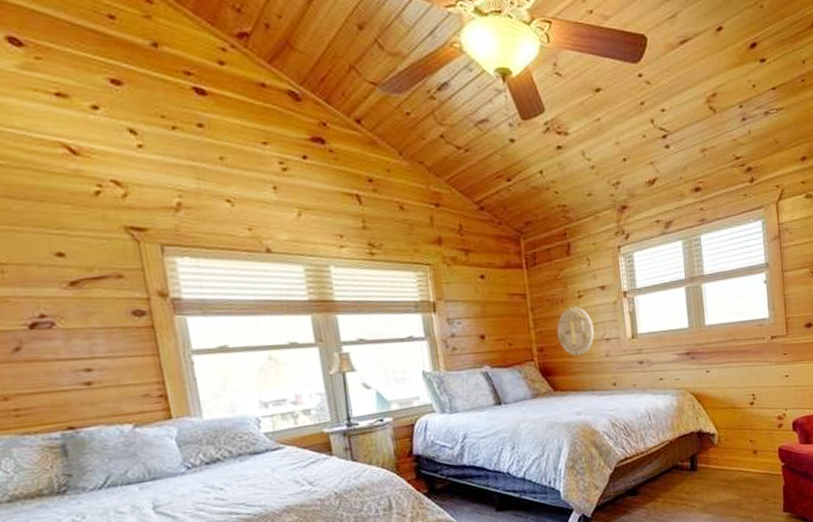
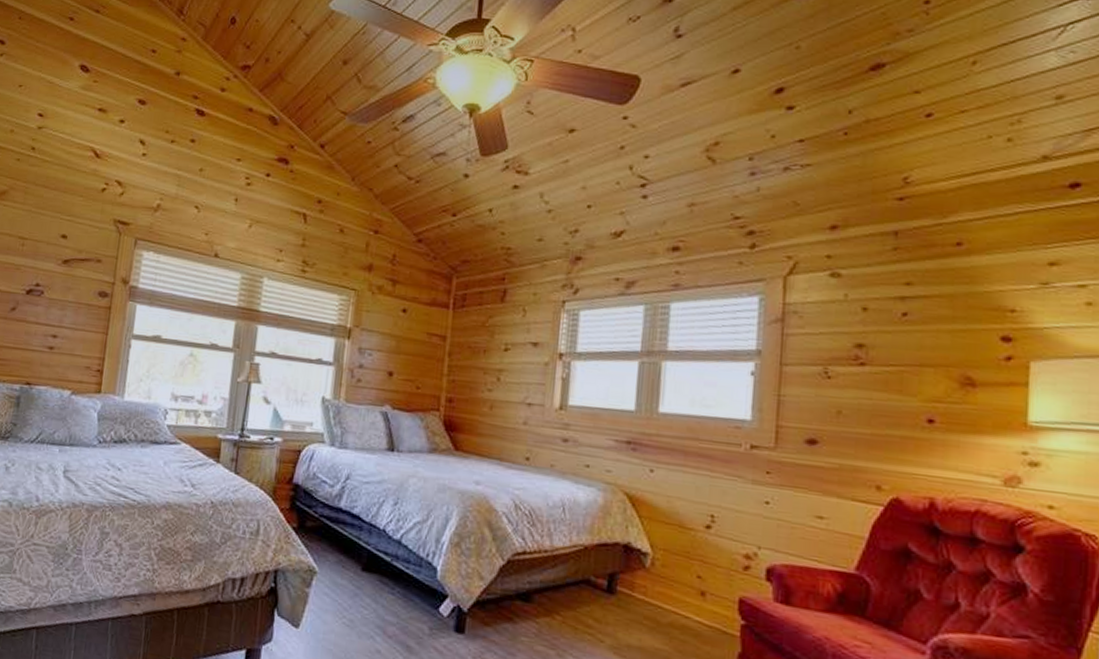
wall decoration: present [557,307,595,356] -> none [471,359,517,416]

